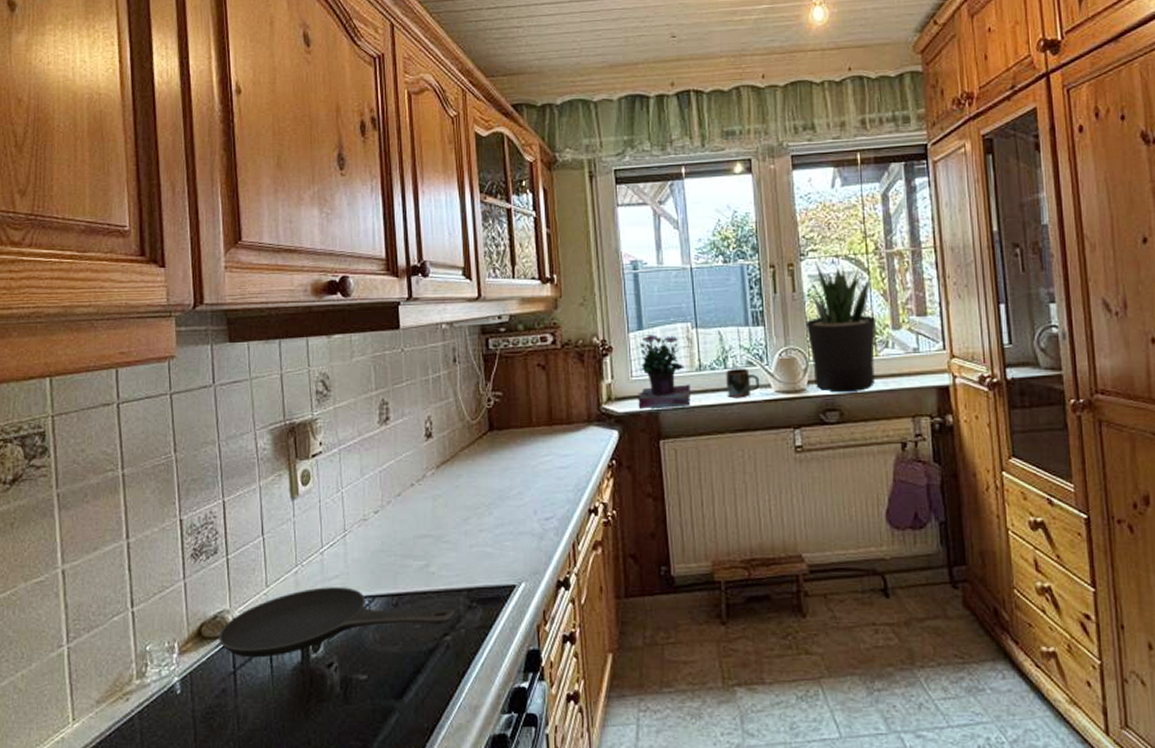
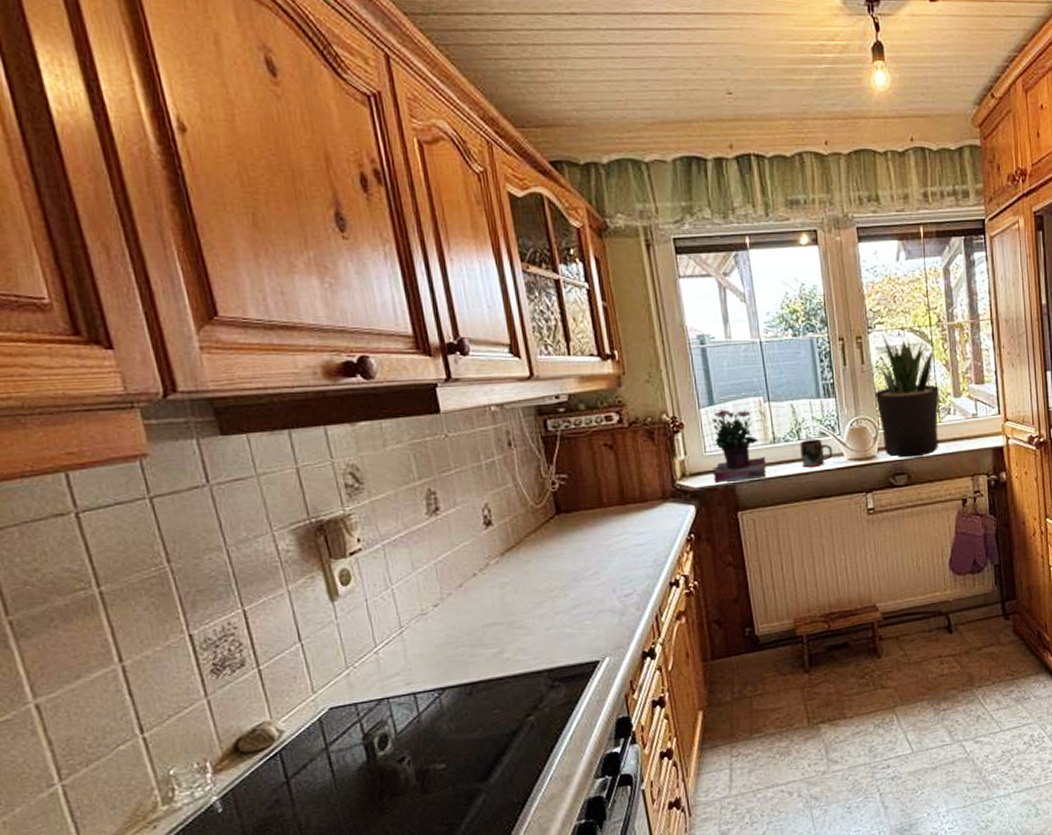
frying pan: present [219,587,455,658] -> none [261,683,537,766]

